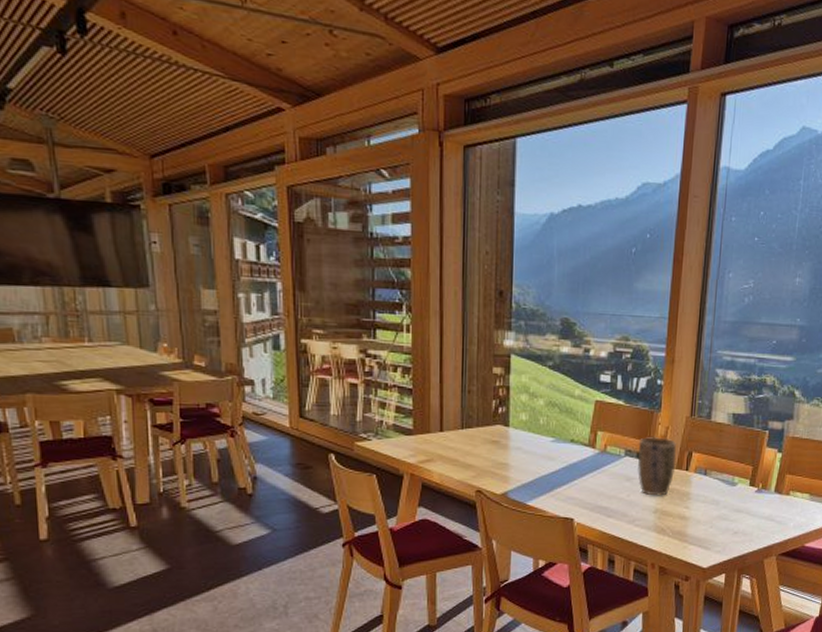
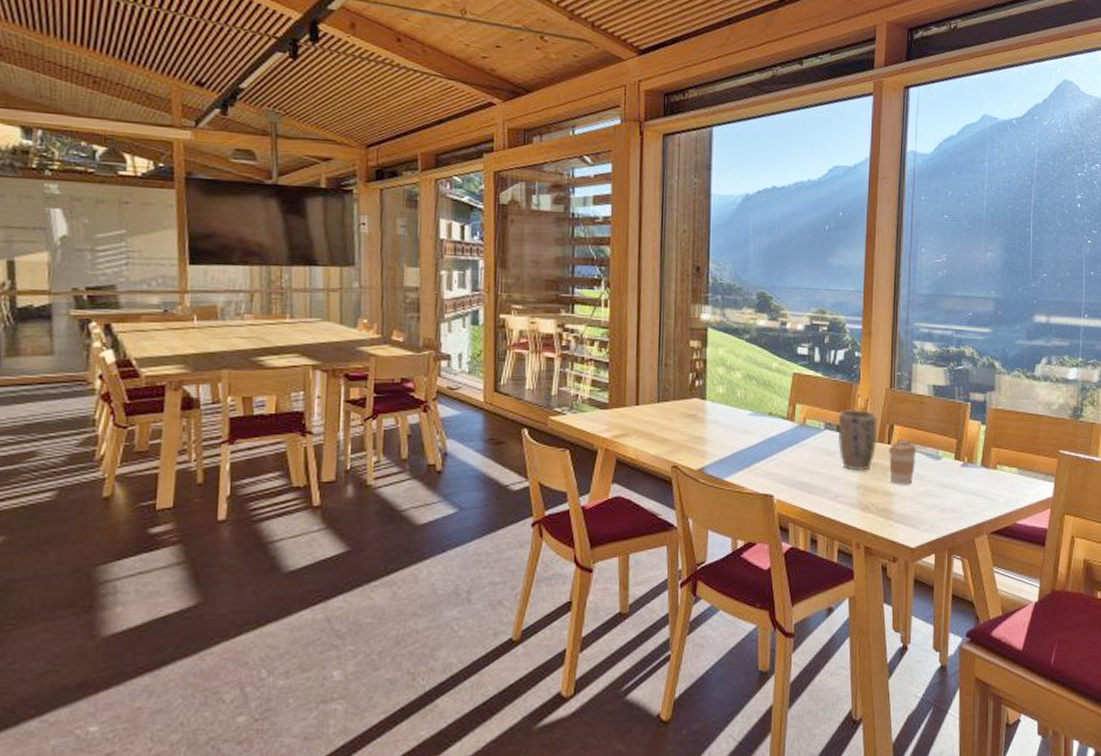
coffee cup: none [685,468,714,510] -> present [888,442,917,485]

